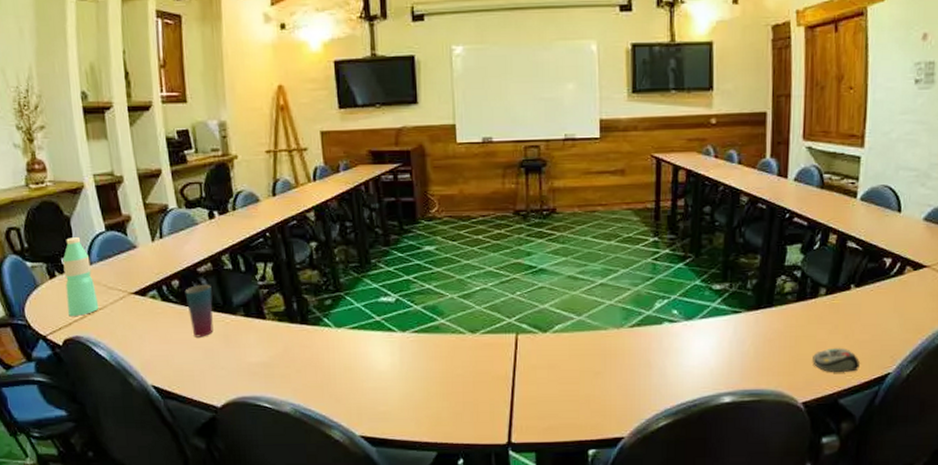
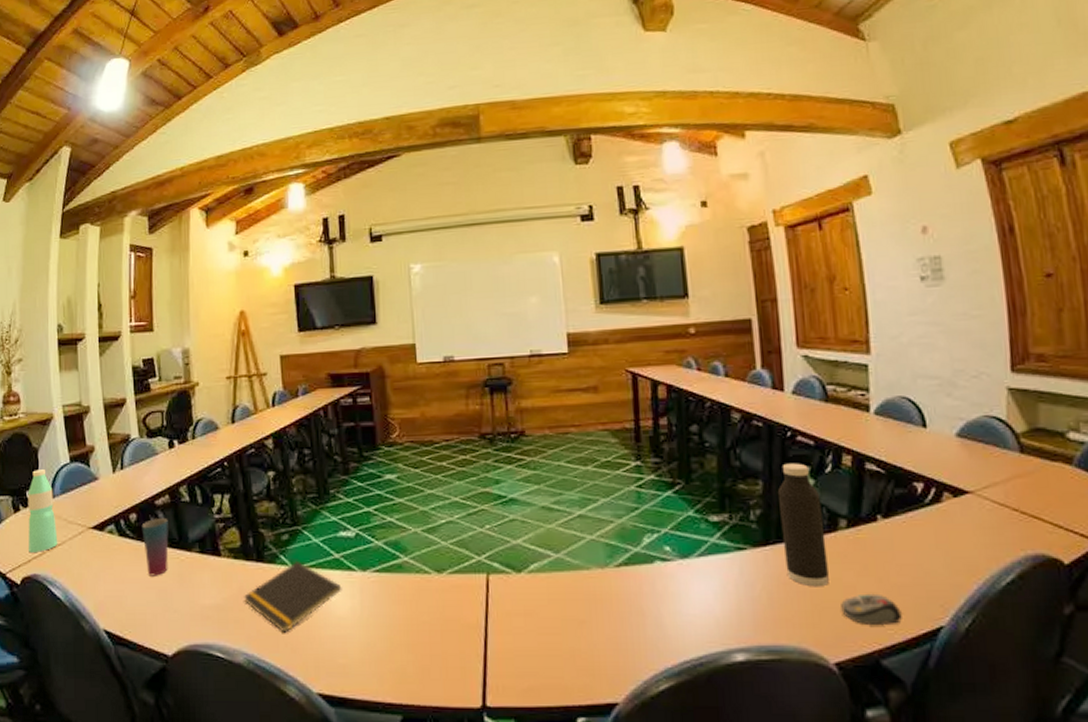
notepad: none [289,324,383,386] -> present [244,562,342,633]
water bottle: none [772,240,807,343] -> present [777,463,831,587]

